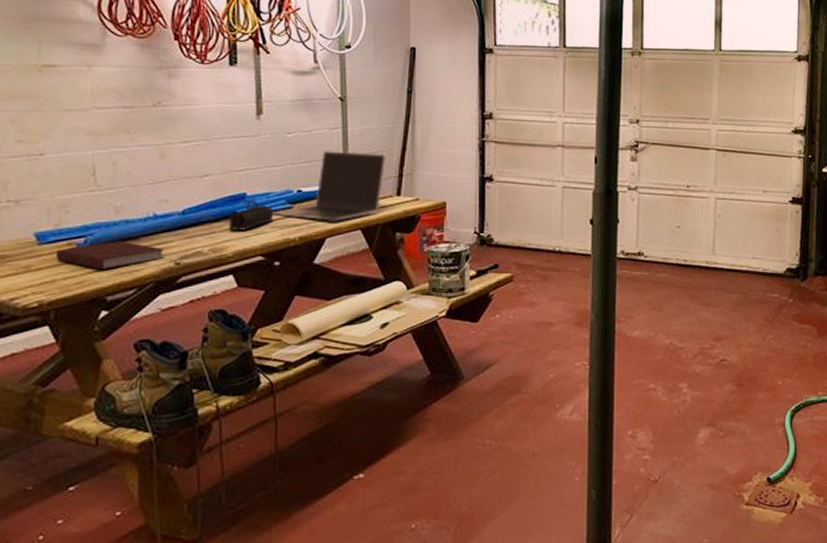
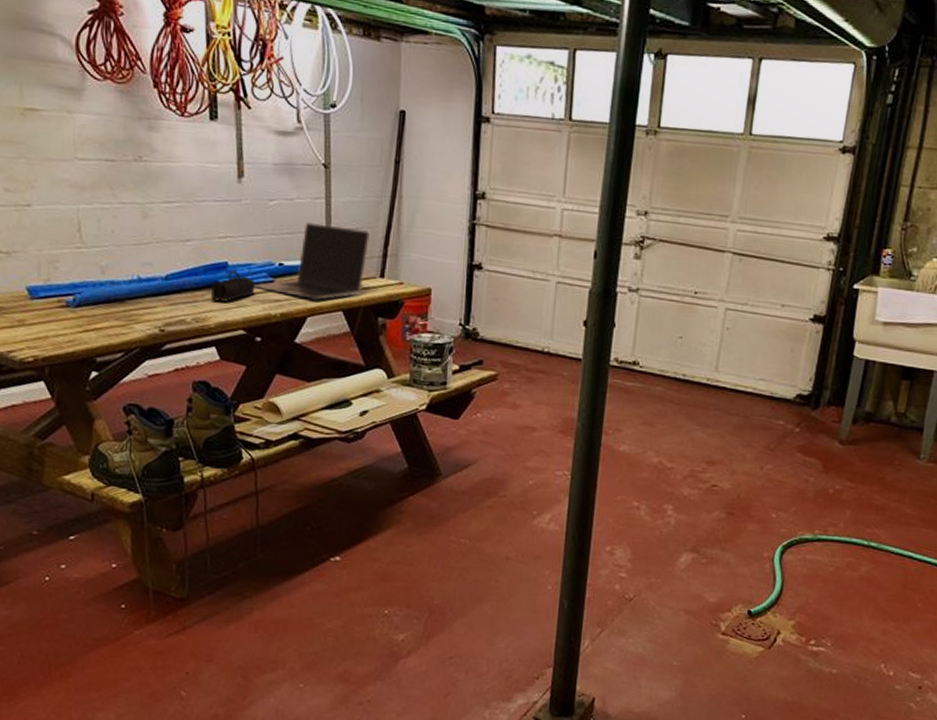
notebook: present [55,241,165,269] -> none [47,302,150,330]

